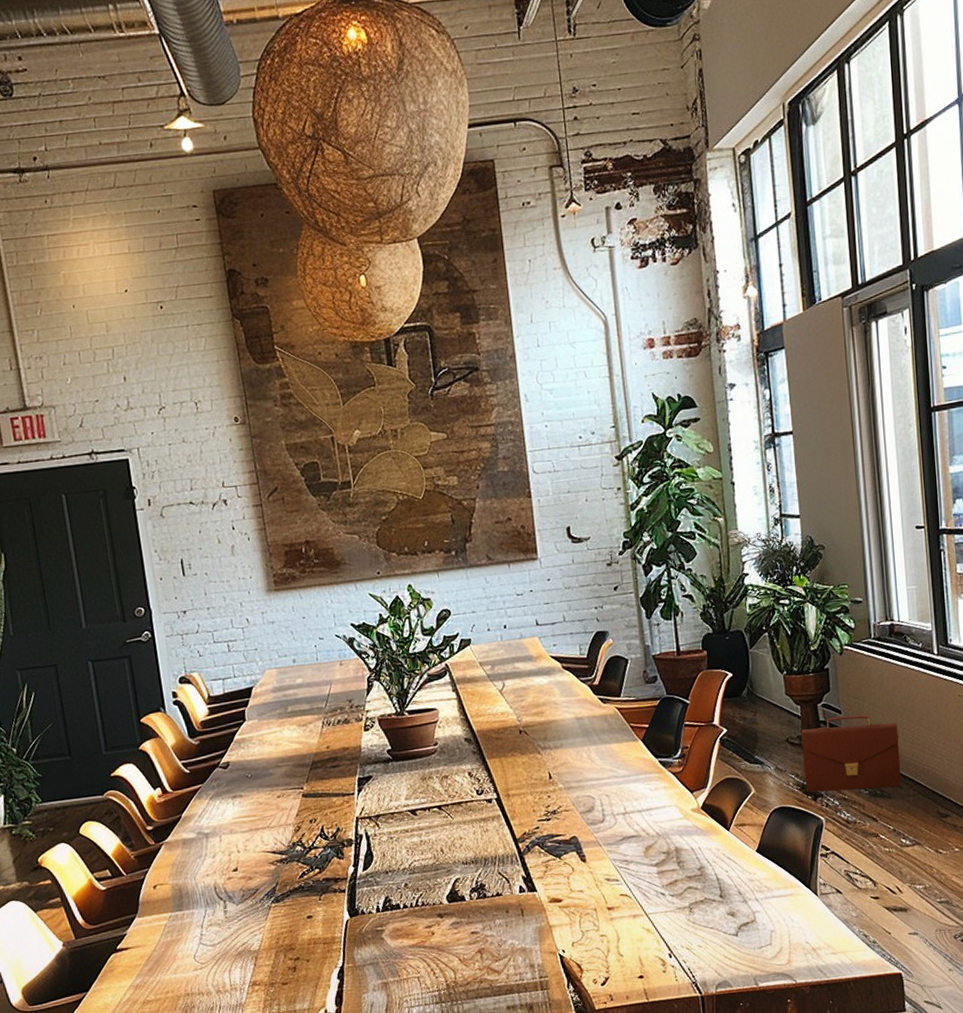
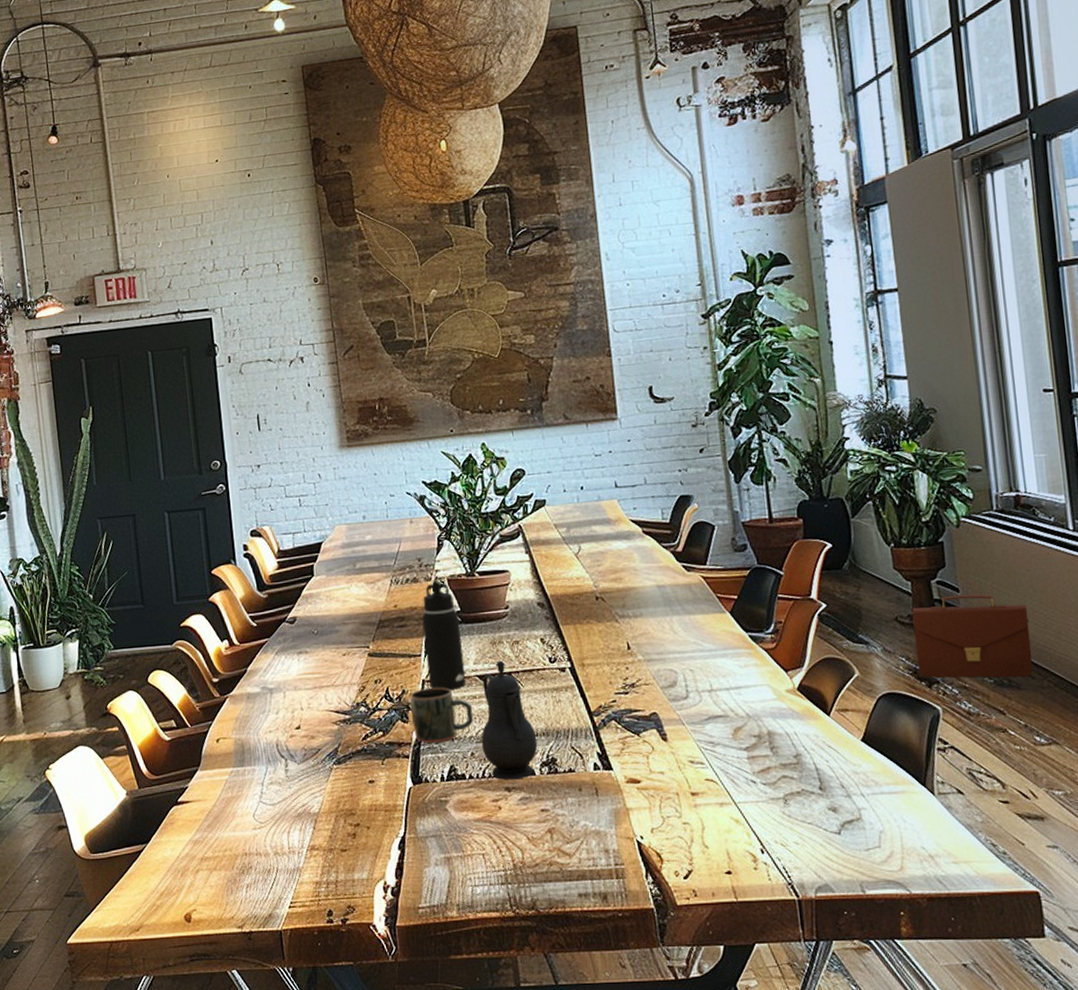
mug: none [345,823,407,877] -> present [410,687,474,743]
water bottle: none [354,721,399,826] -> present [422,581,467,690]
coffeepot: none [414,795,467,907] -> present [481,660,538,780]

